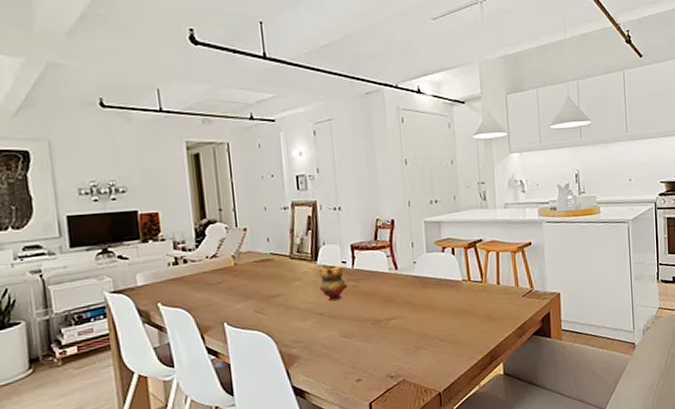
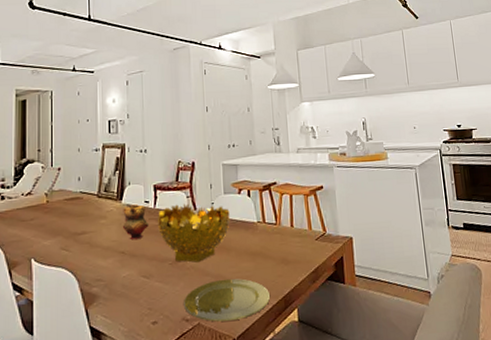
decorative bowl: none [357,263,434,322] -> present [158,203,230,263]
plate: none [388,336,475,378] -> present [184,278,270,322]

